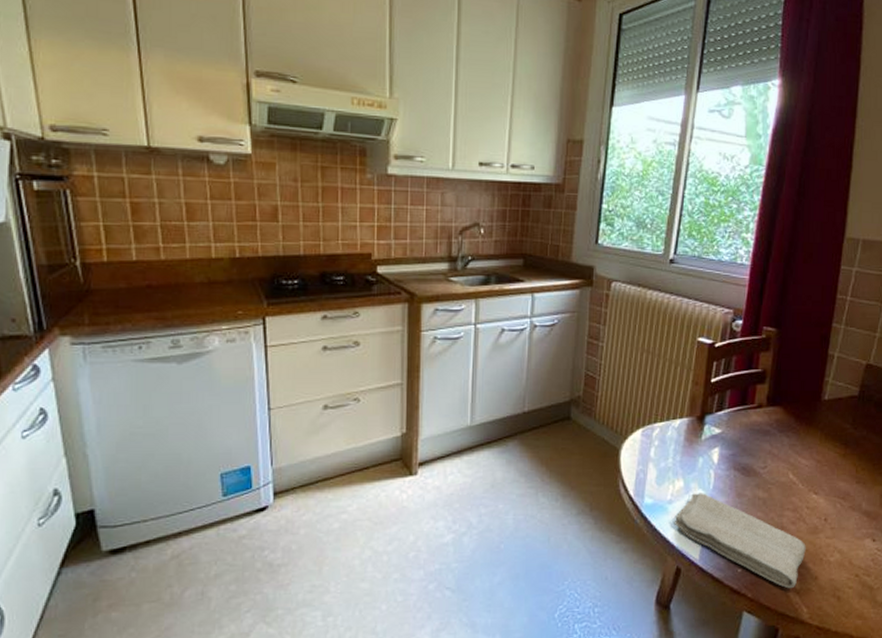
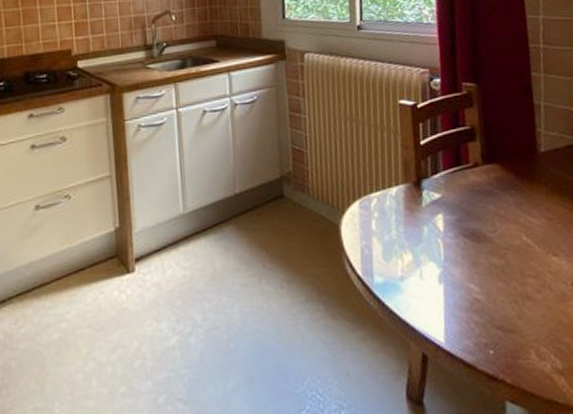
washcloth: present [674,493,806,589] -> none [409,265,560,370]

